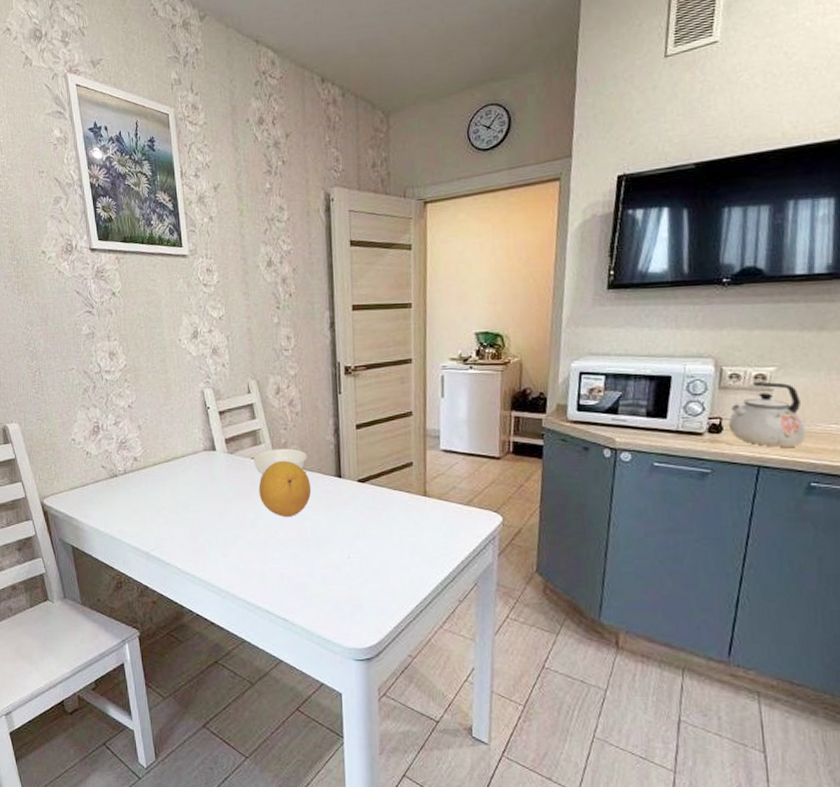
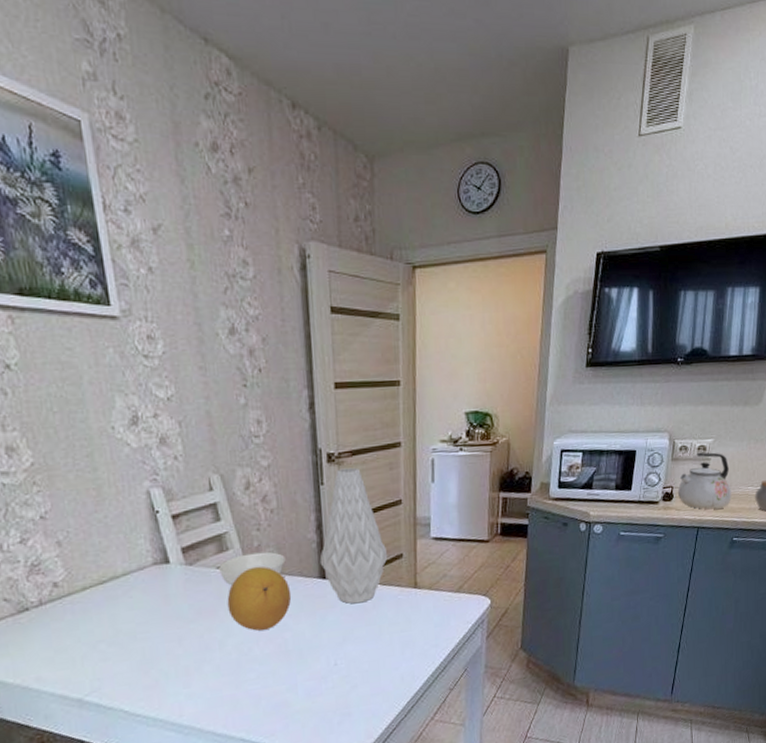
vase: none [336,380,399,504] -> present [319,467,388,604]

